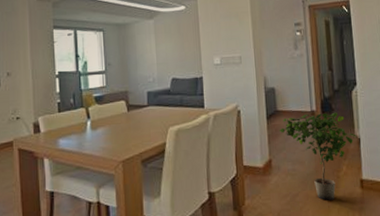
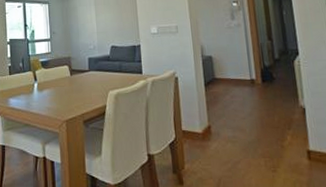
potted plant: present [280,112,358,201] -> none [218,81,302,170]

